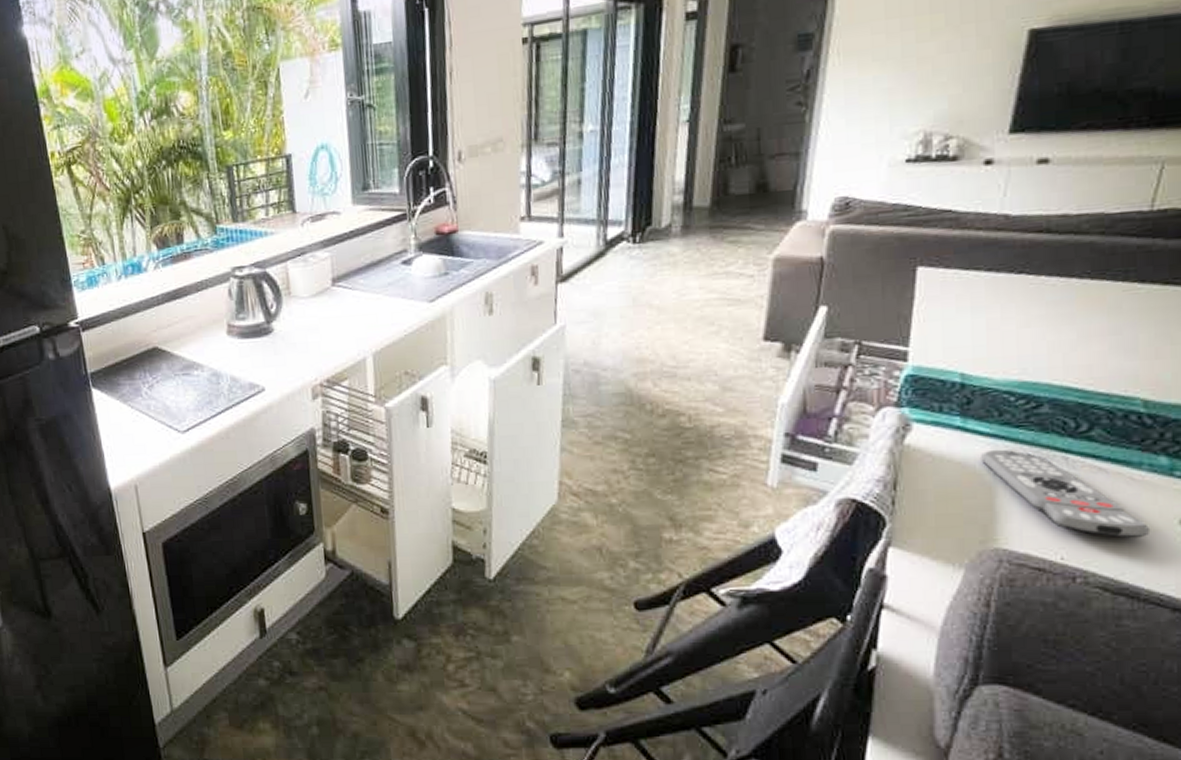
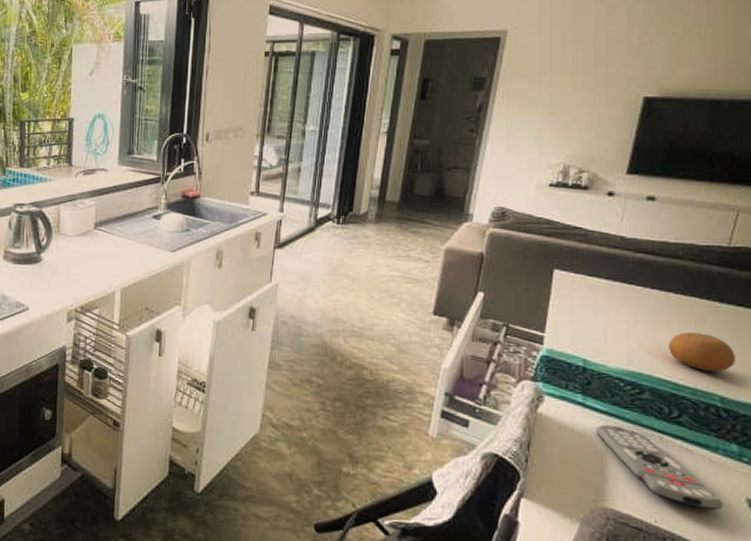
fruit: none [1071,323,1163,372] -> present [668,332,735,373]

